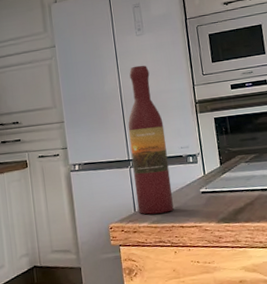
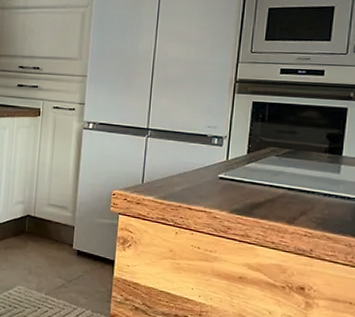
wine bottle: present [128,65,174,215] -> none [146,29,194,191]

